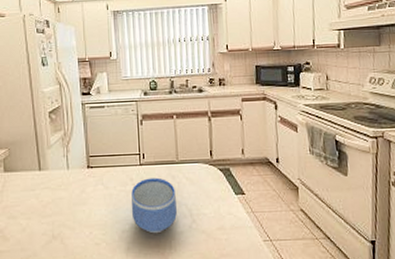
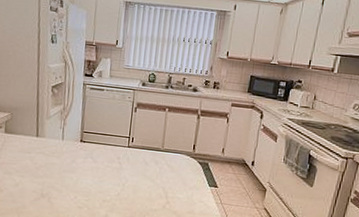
bowl: present [131,177,177,234] -> none [113,159,156,208]

